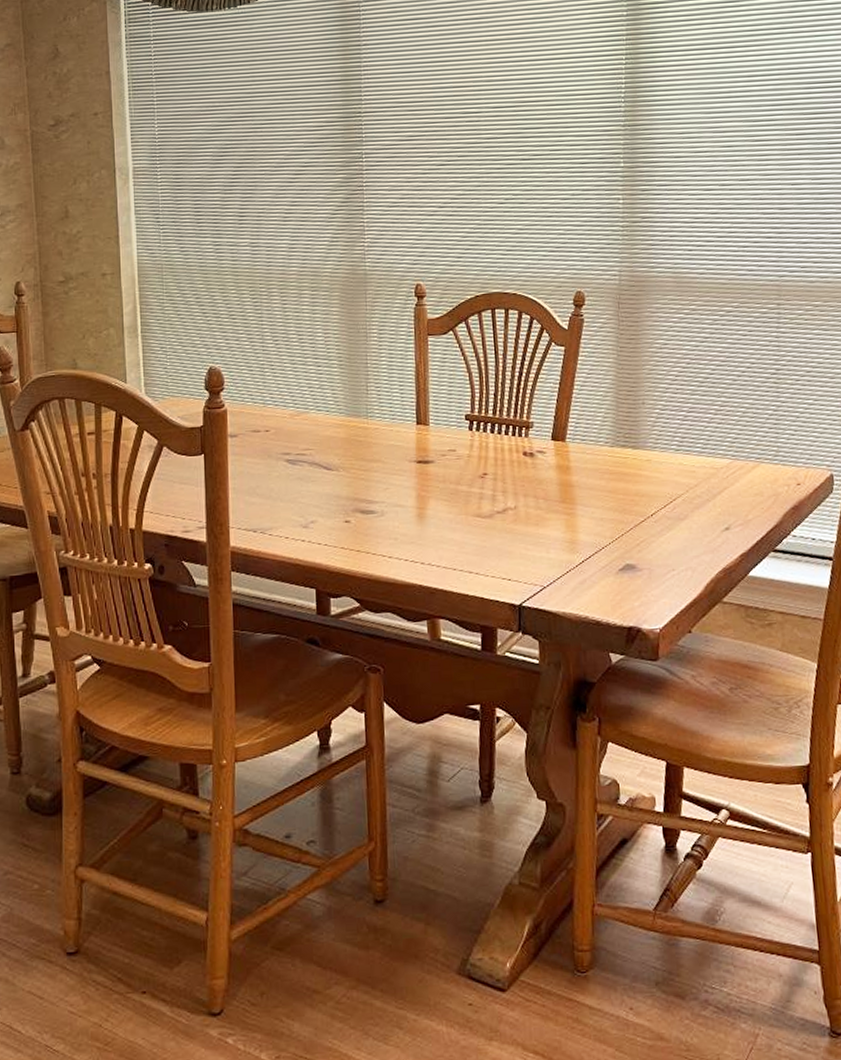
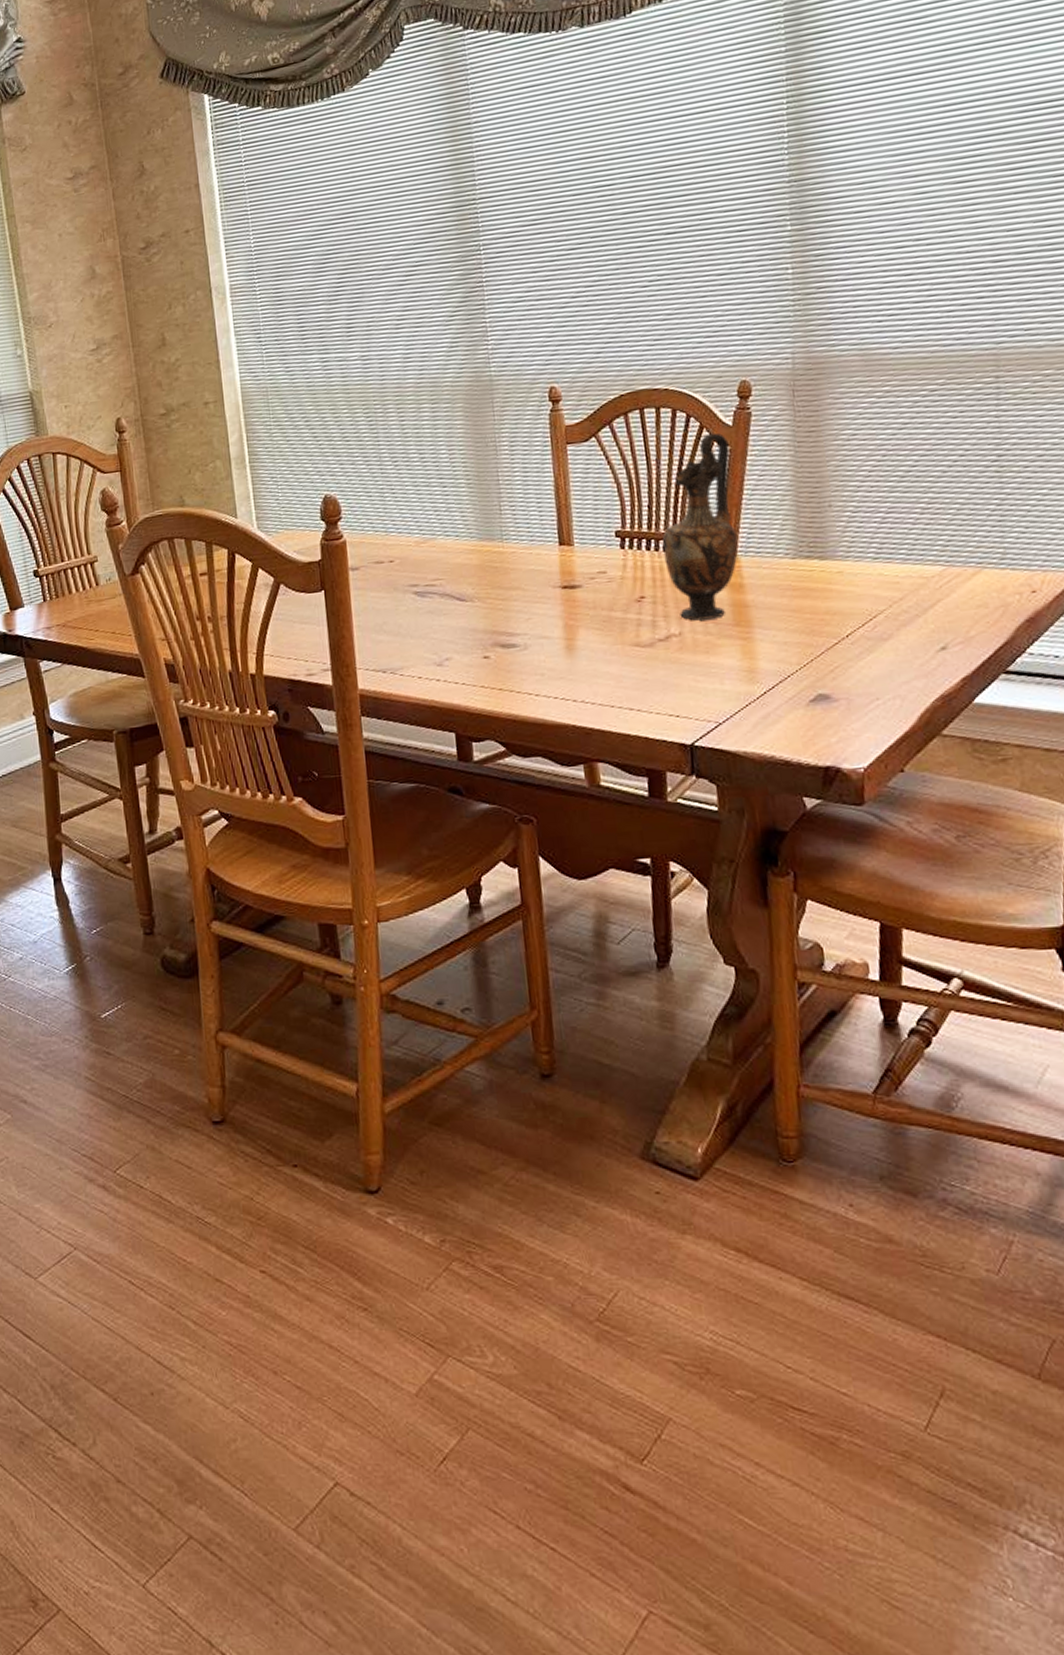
vase: none [504,334,567,497] -> present [662,433,738,621]

